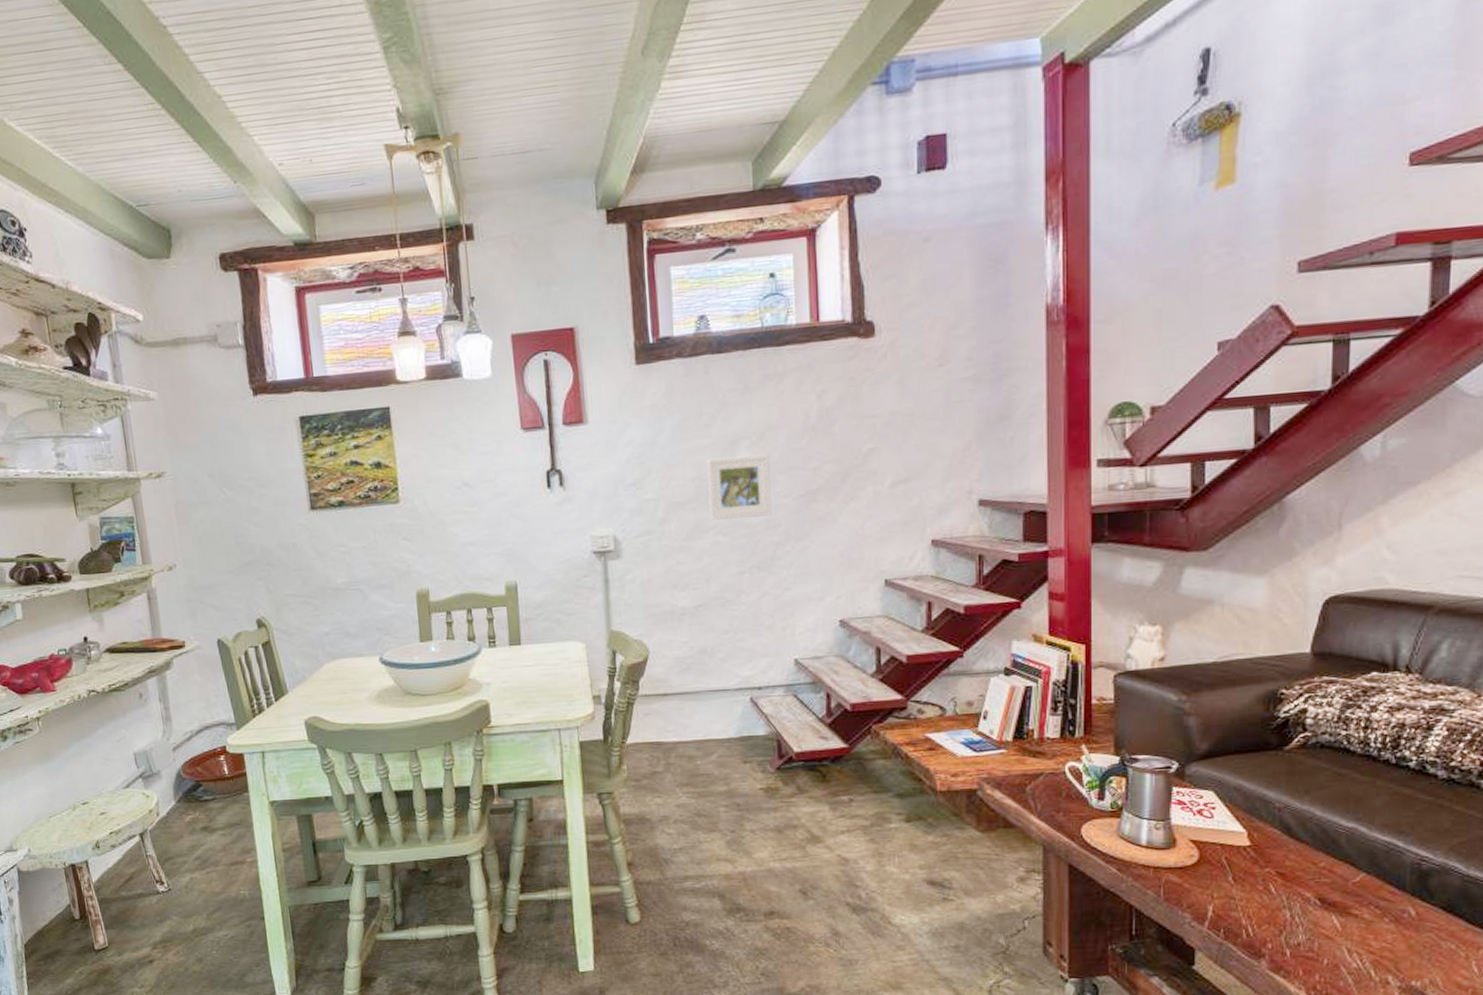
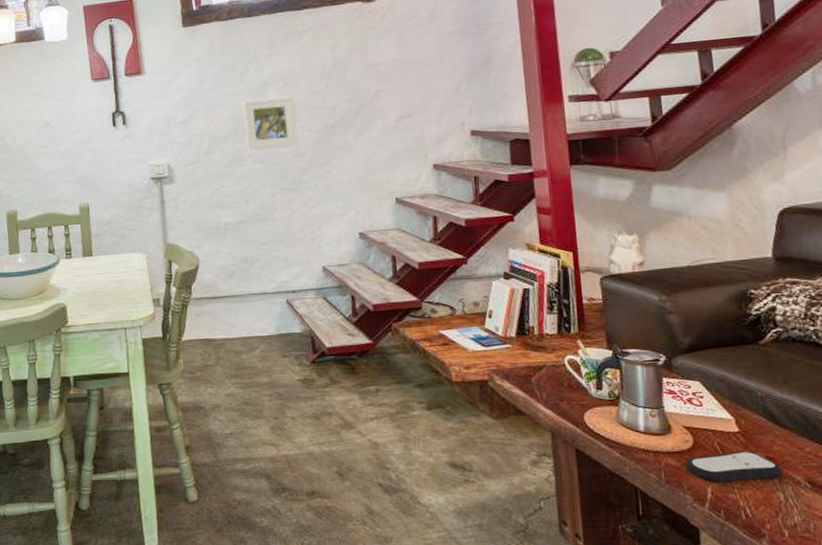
remote control: none [1188,866,1292,899] -> present [685,451,783,482]

